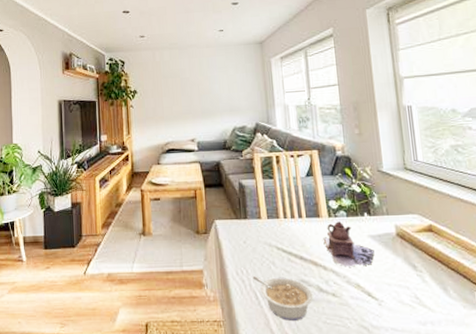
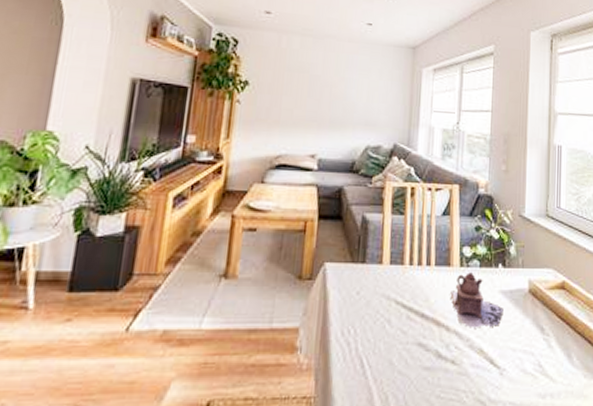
legume: present [252,275,313,321] -> none [360,336,430,395]

